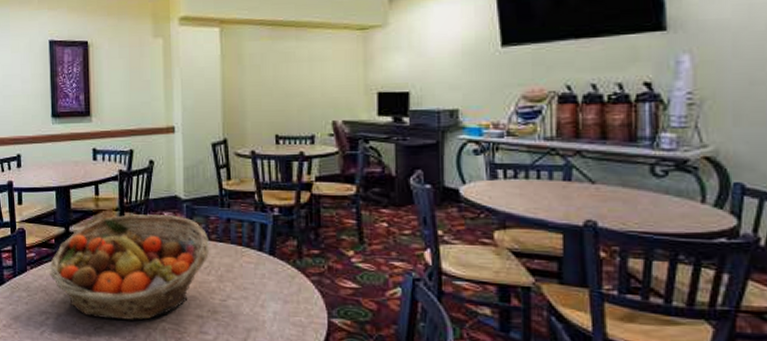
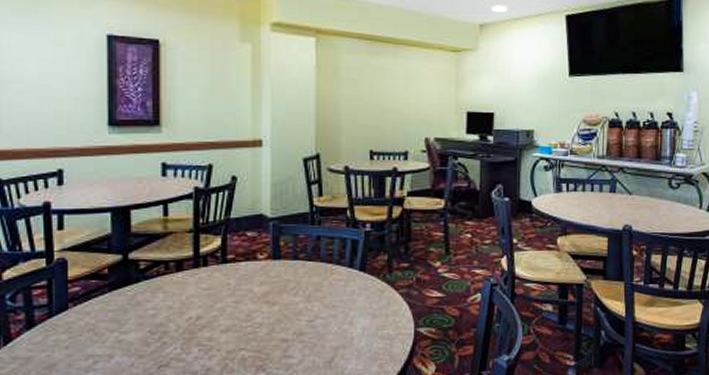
fruit basket: present [49,214,210,321] -> none [100,235,298,355]

